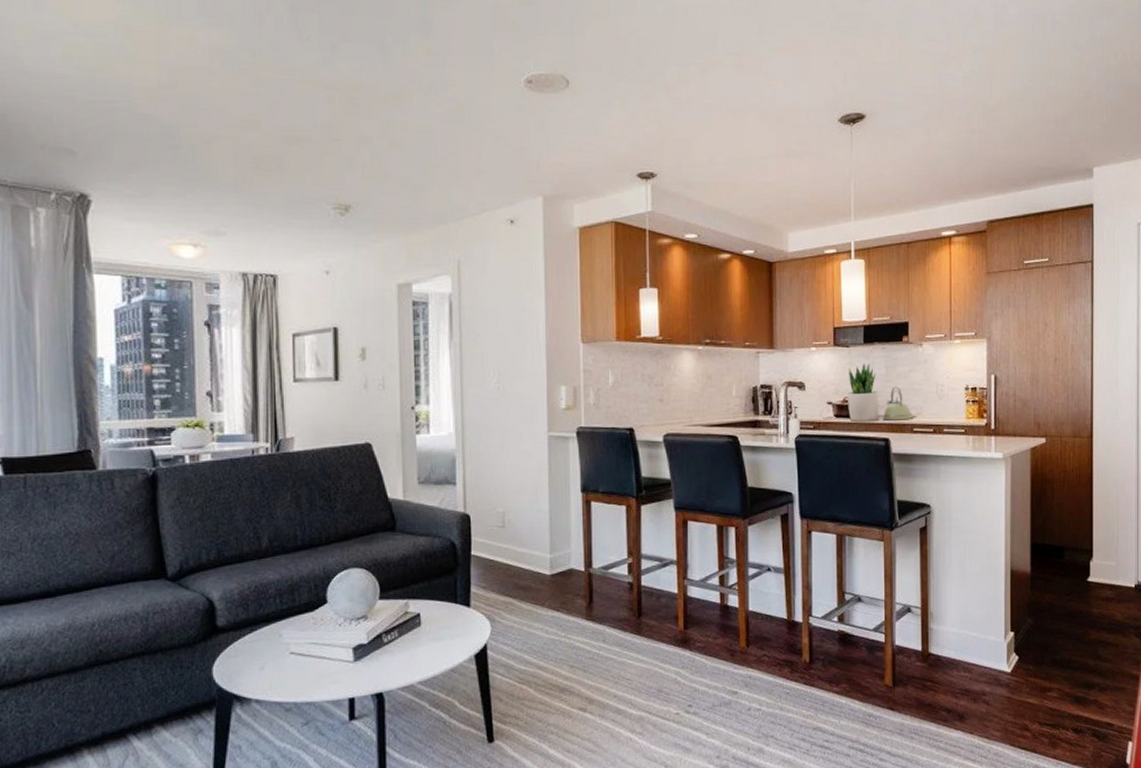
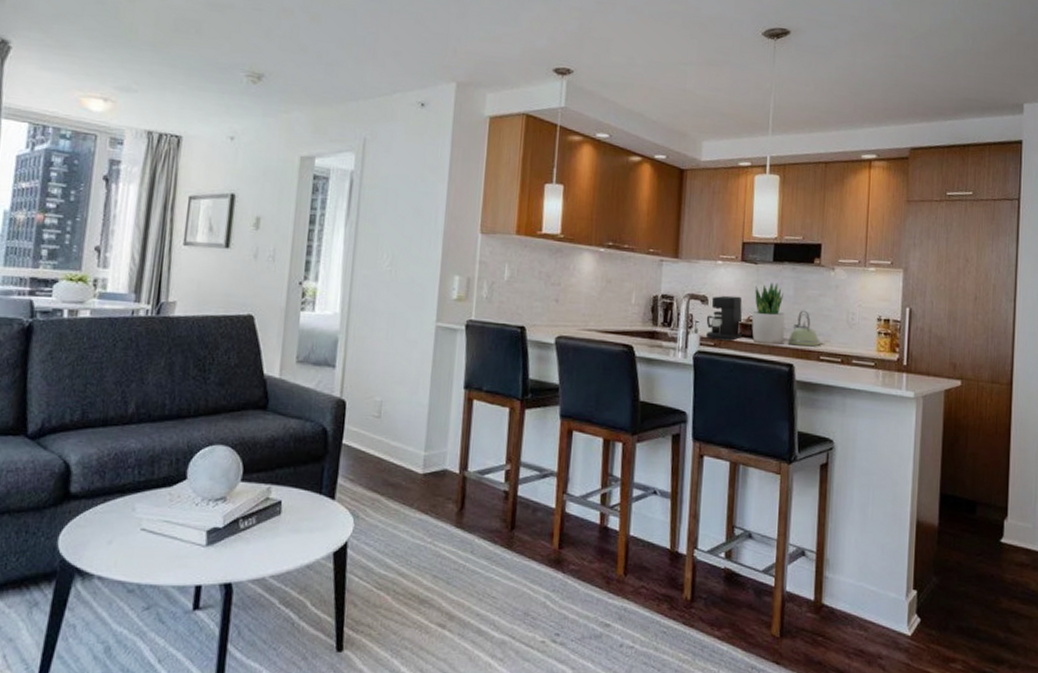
coffee maker: none [804,379,839,423] -> present [706,295,743,341]

